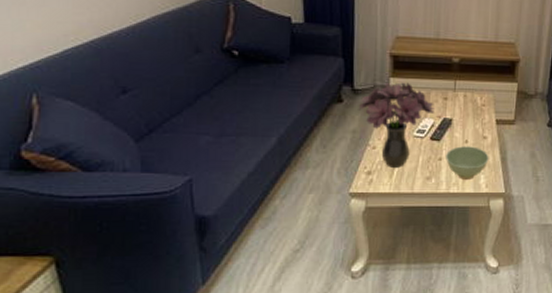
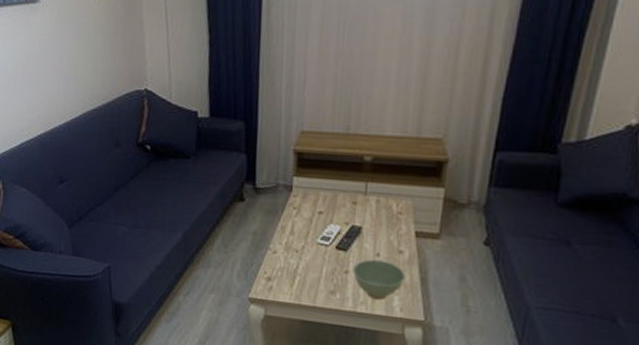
flower arrangement: present [358,82,434,168] -> none [259,182,342,277]

